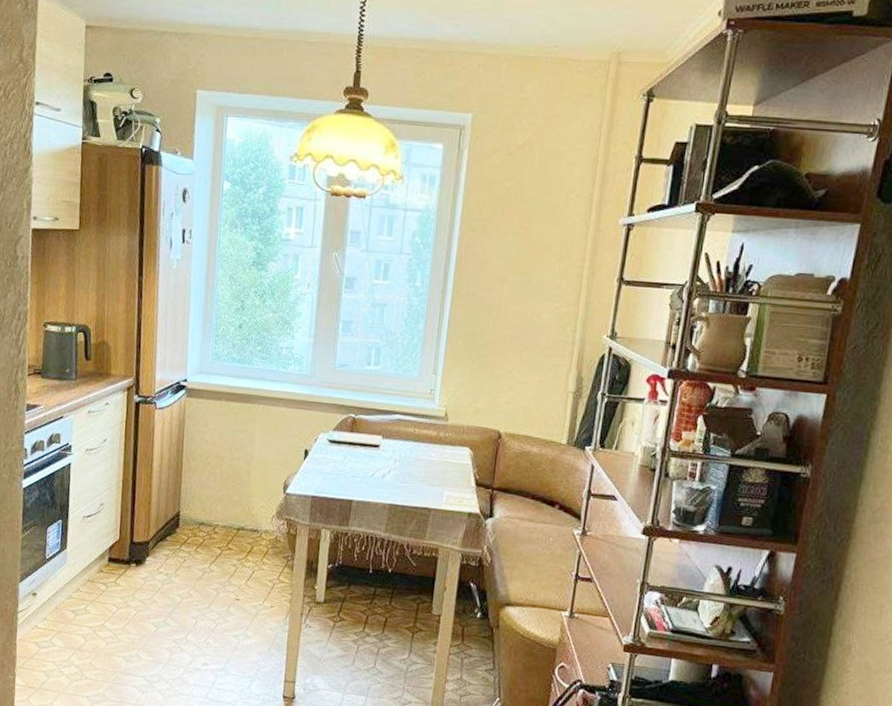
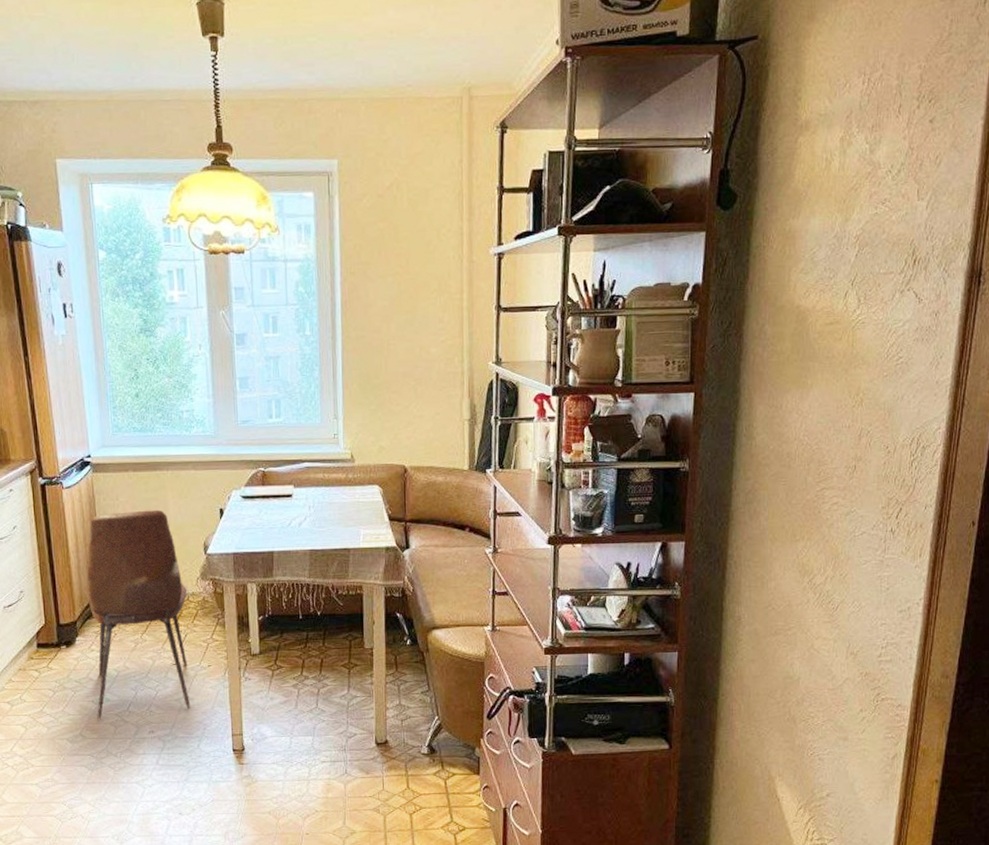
dining chair: none [155,439,260,647] -> present [86,510,191,720]

